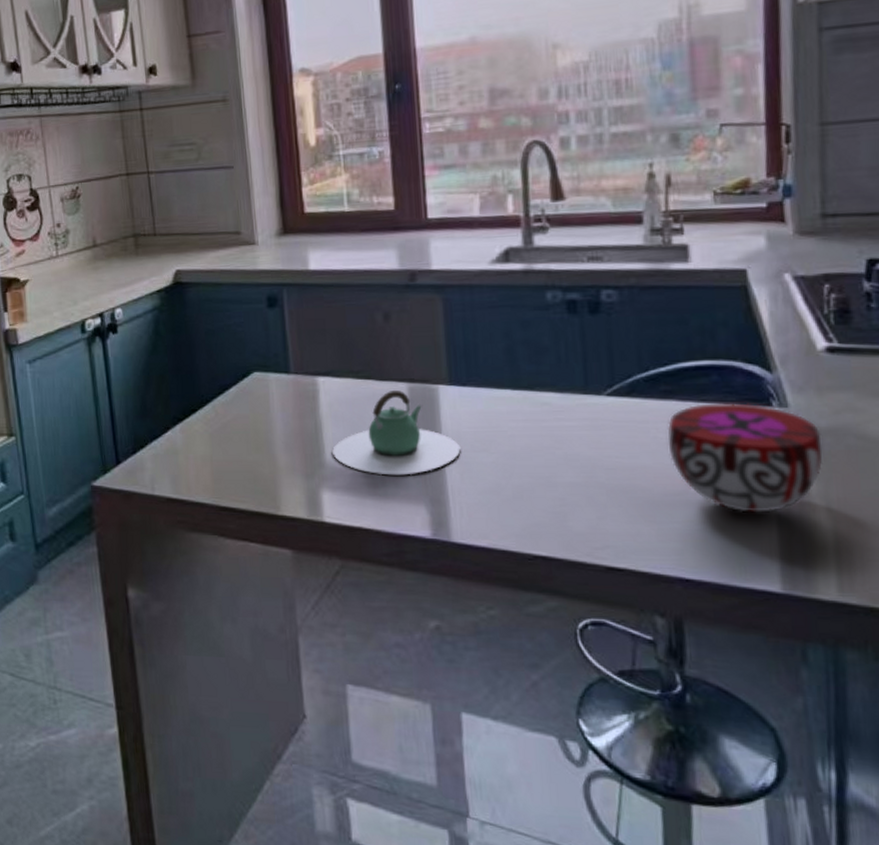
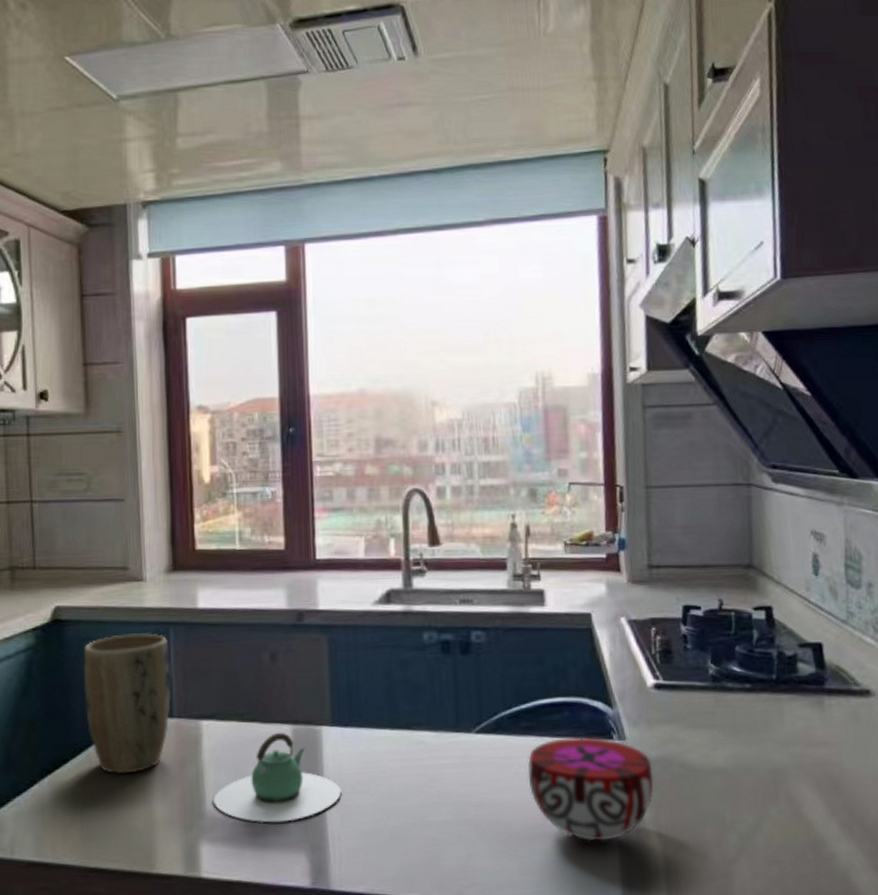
plant pot: none [204,294,288,425] -> present [83,633,172,775]

